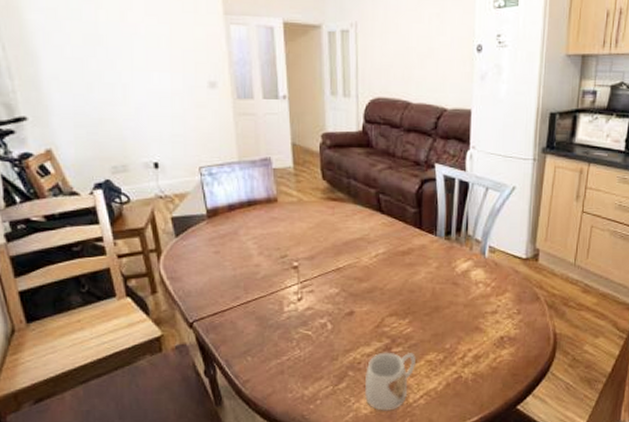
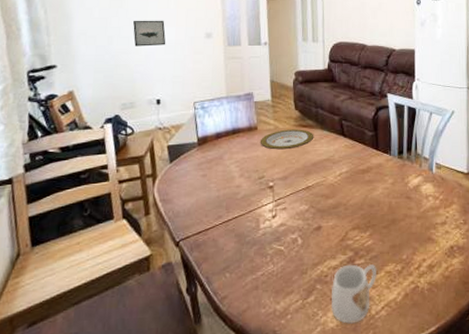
wall art: none [116,62,160,97] -> present [133,20,166,47]
plate: none [281,202,346,226] -> present [260,129,314,150]

